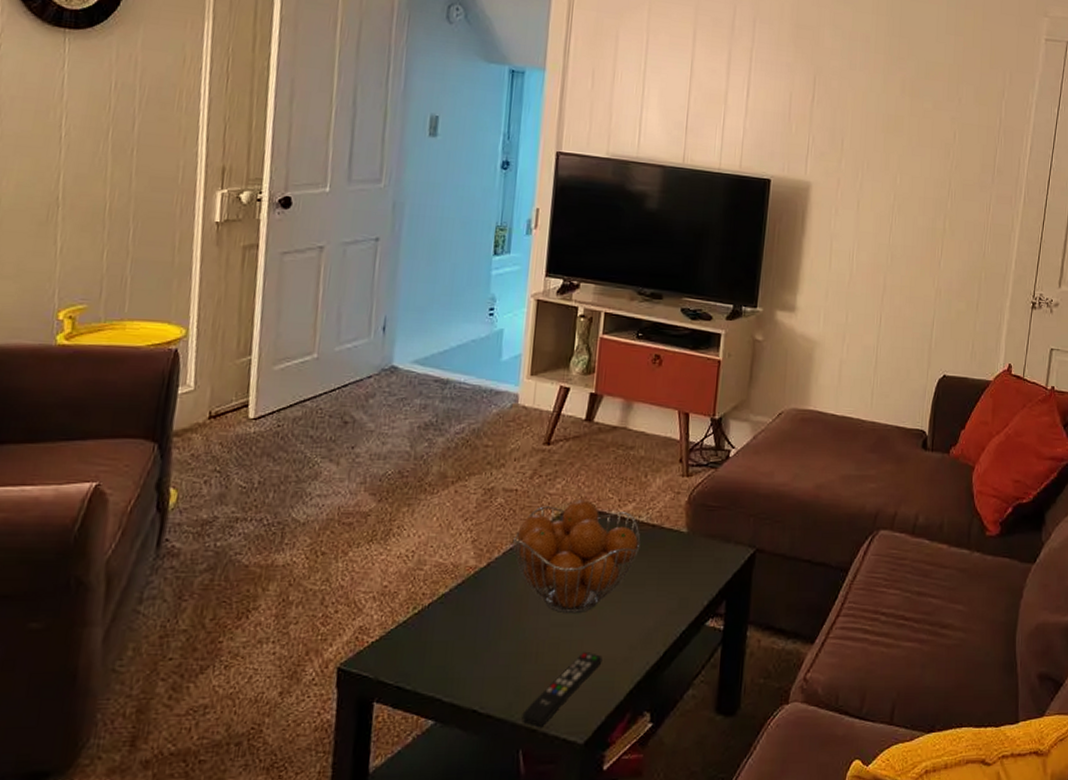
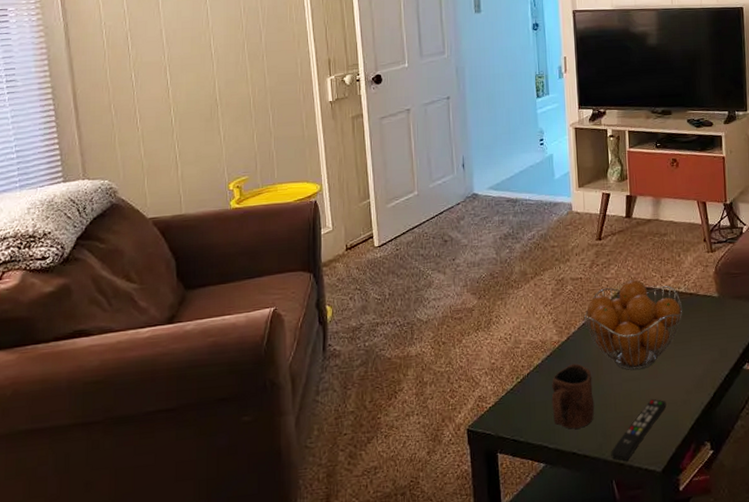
mug: none [454,598,512,680] -> present [551,363,595,429]

